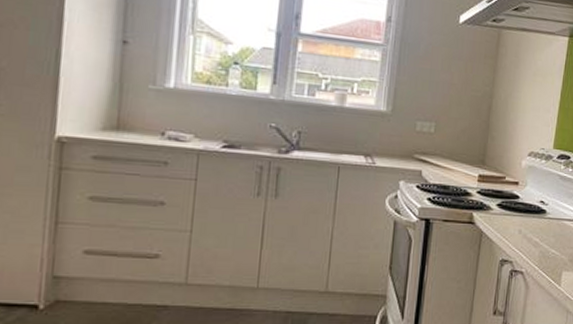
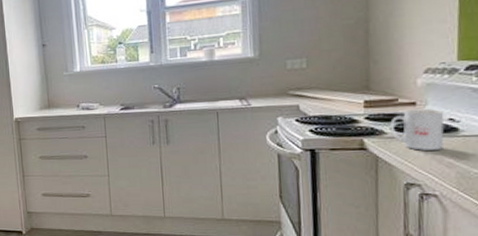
mug: none [496,188,538,229] -> present [390,108,445,151]

